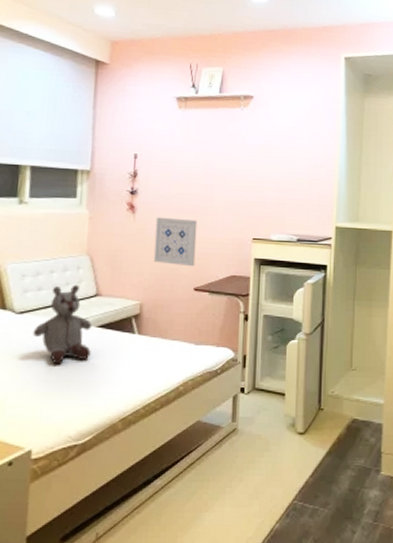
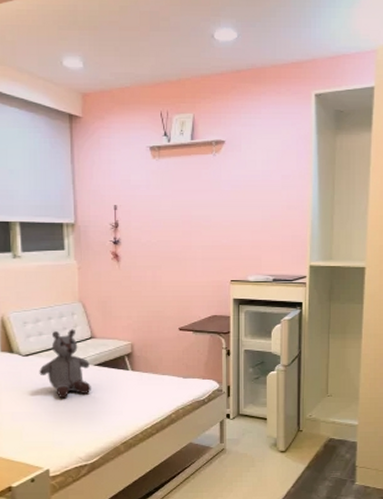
wall art: present [153,217,198,267] -> none [139,264,178,309]

